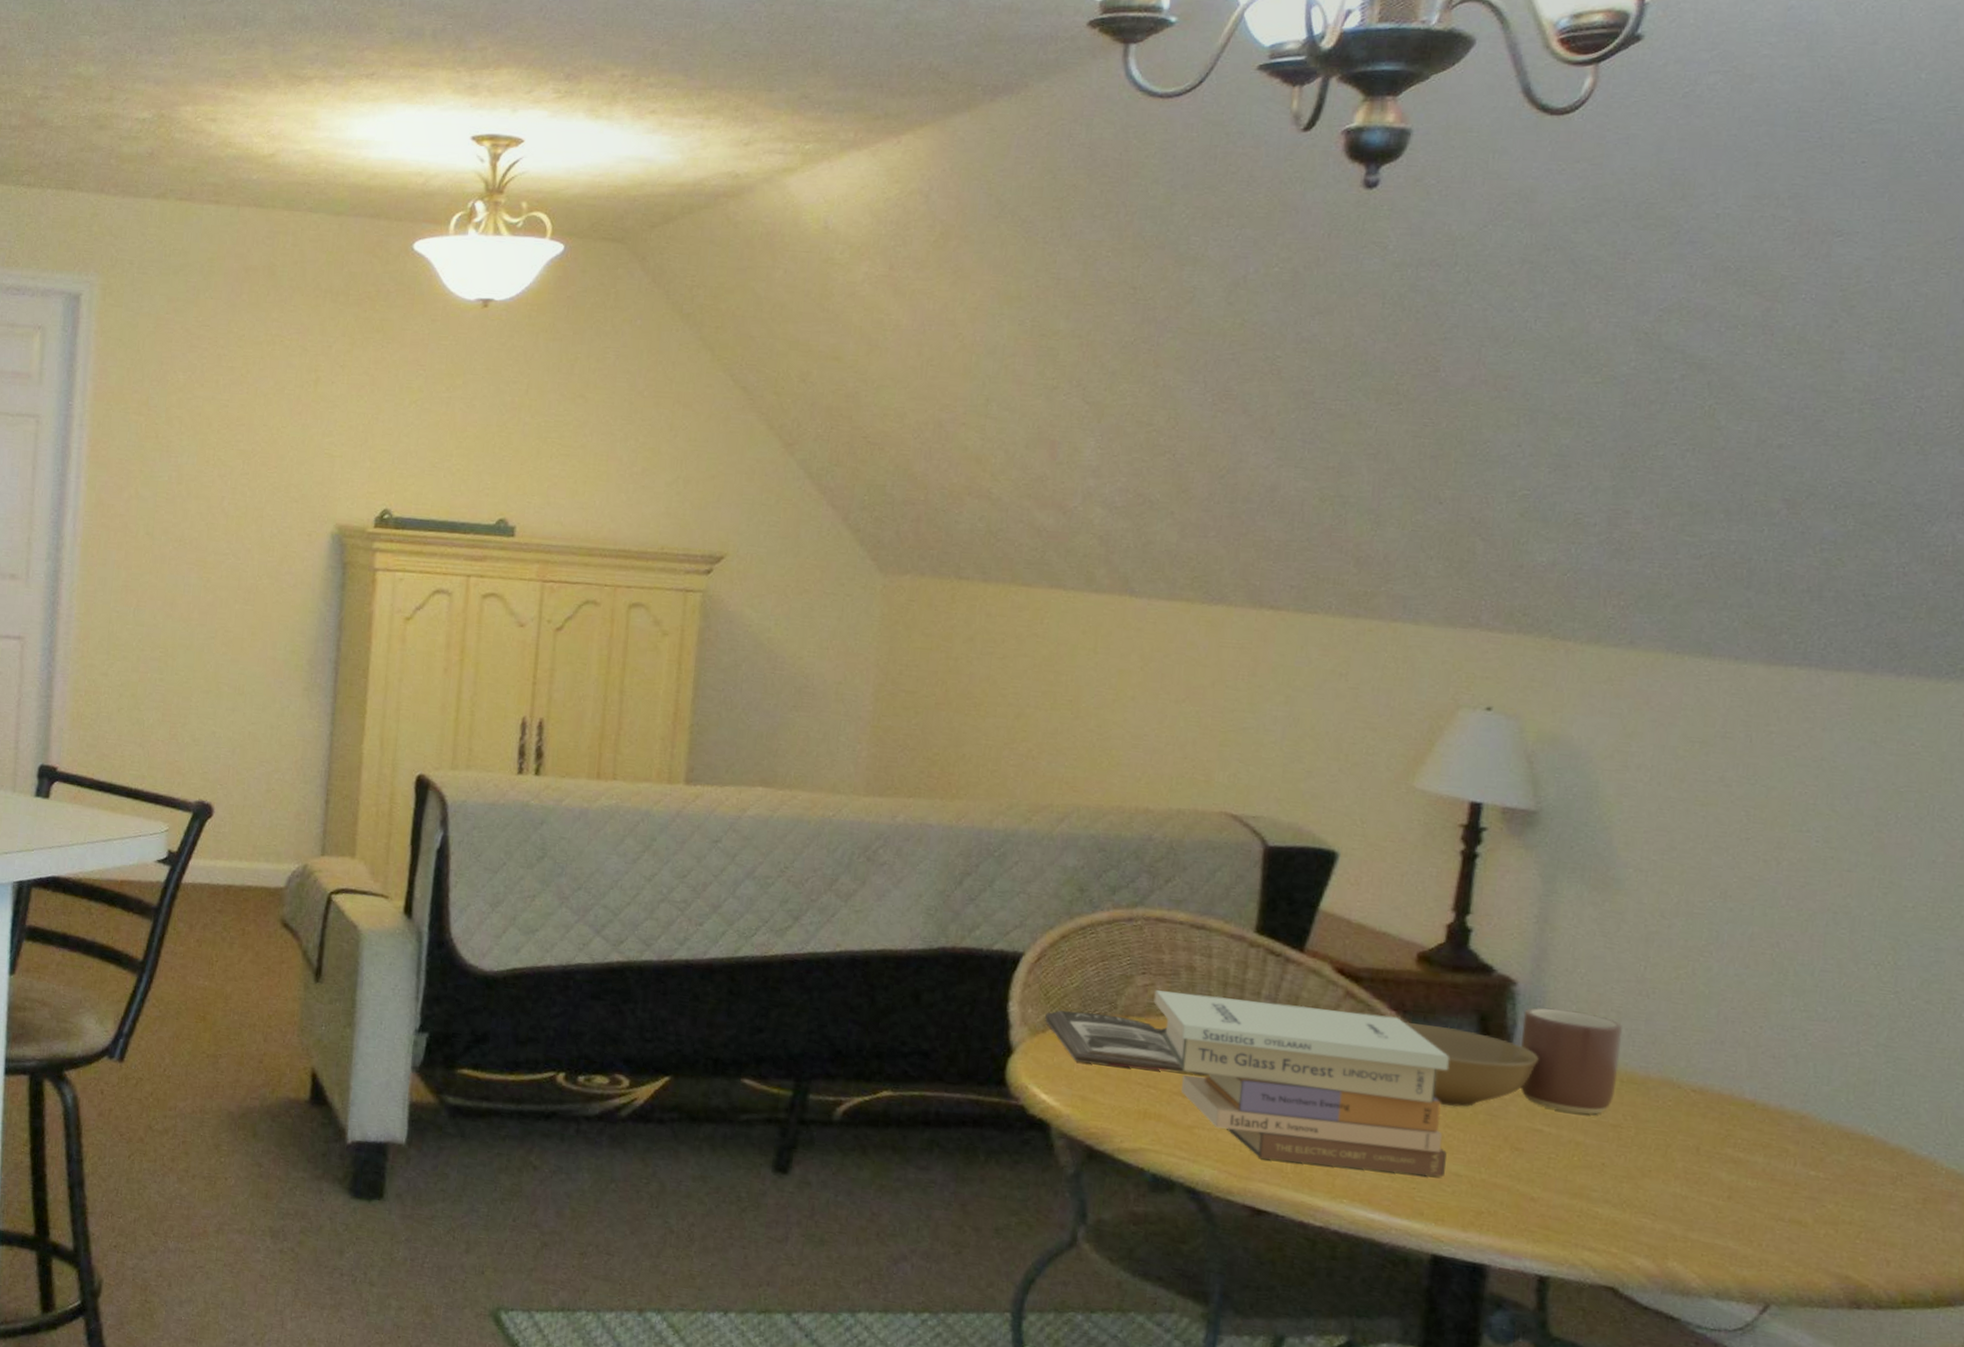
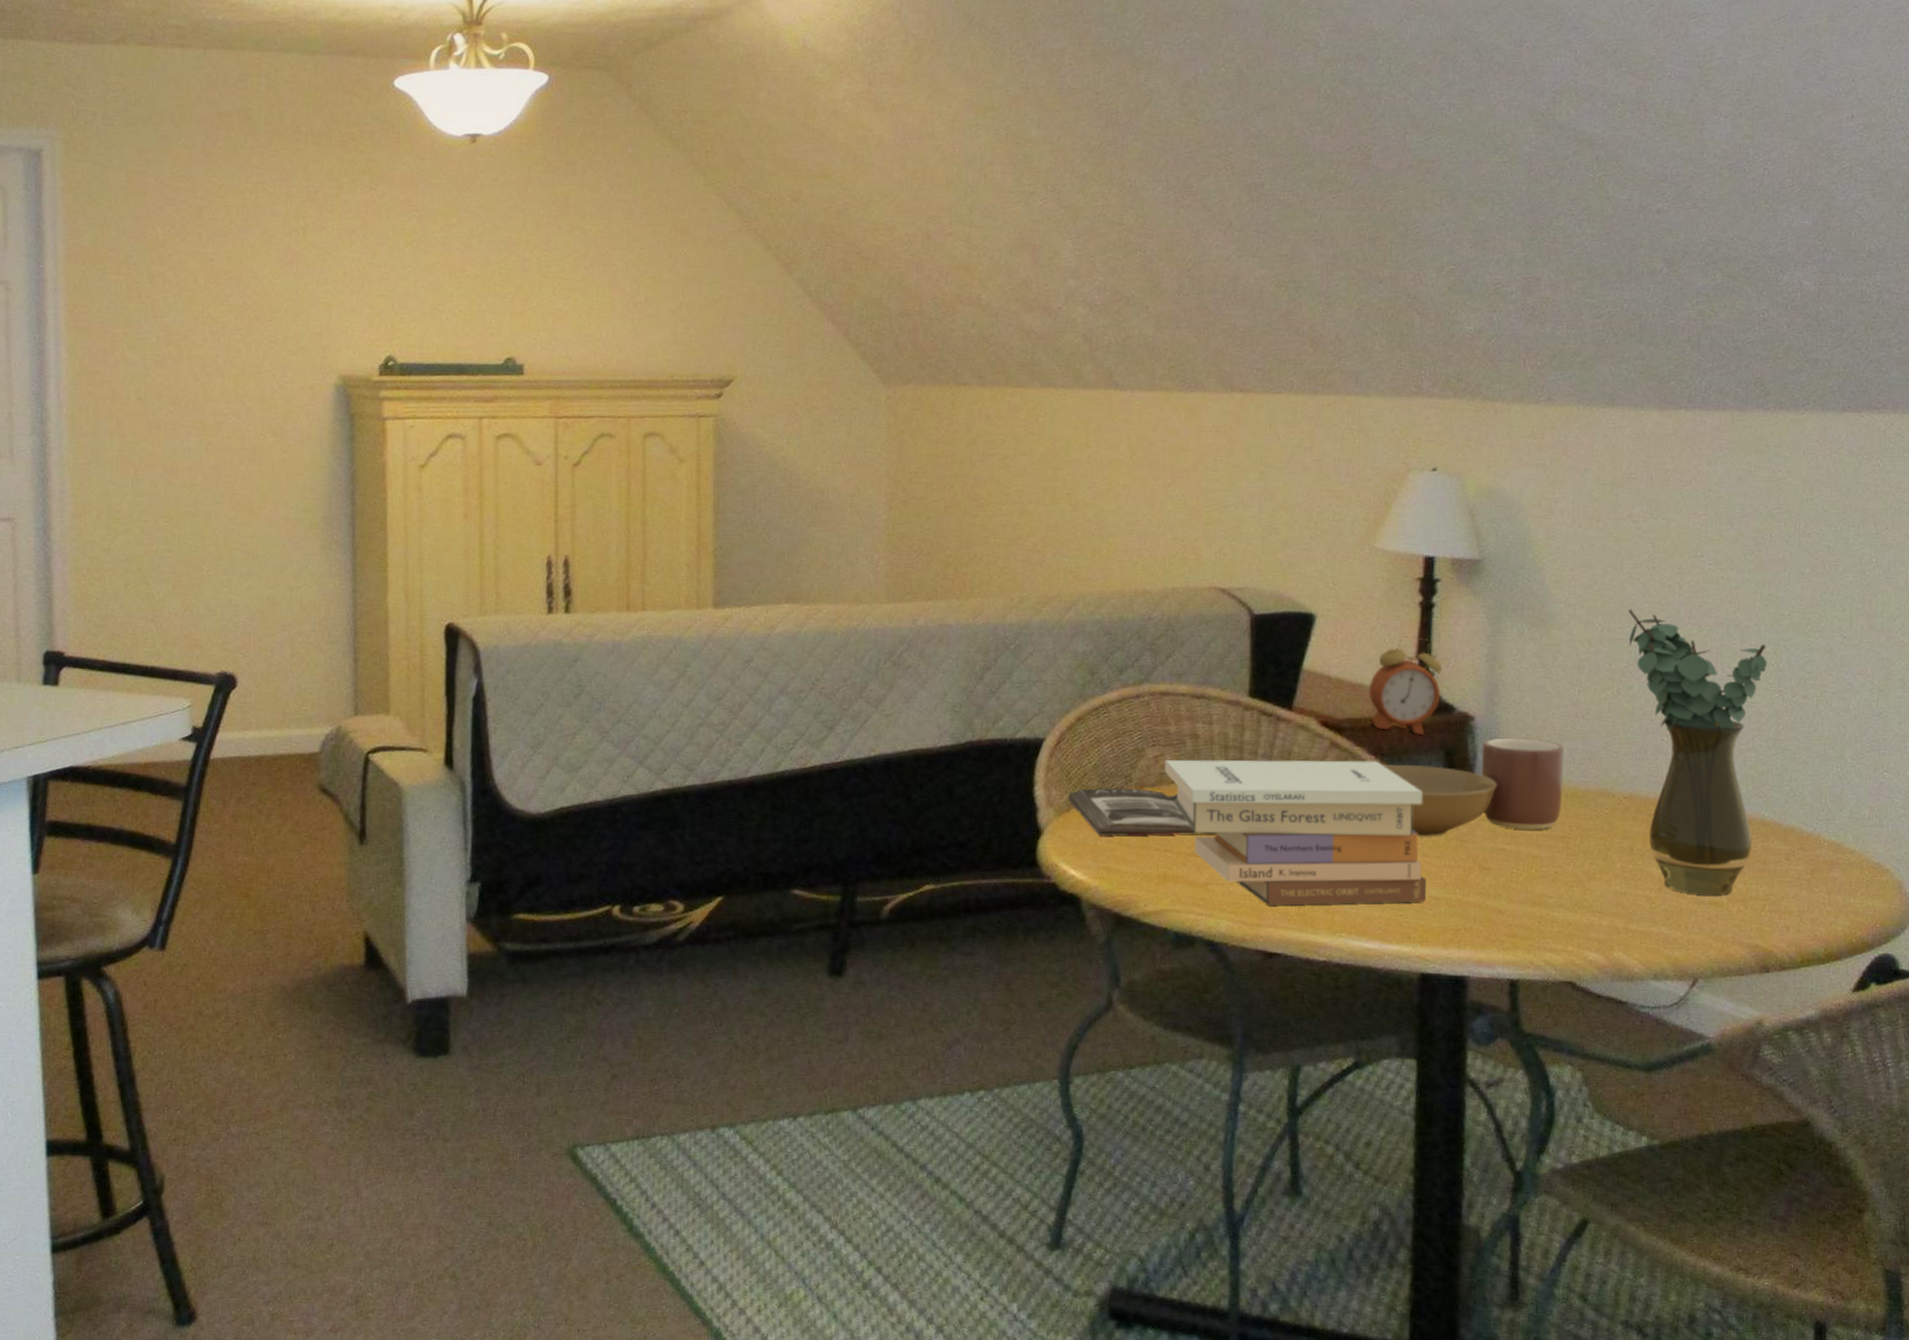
alarm clock: none [1393,885,1482,995] -> present [1368,636,1442,735]
vase: none [1710,881,1883,1214] -> present [1628,608,1767,896]

